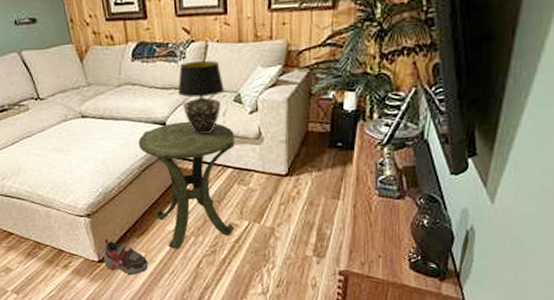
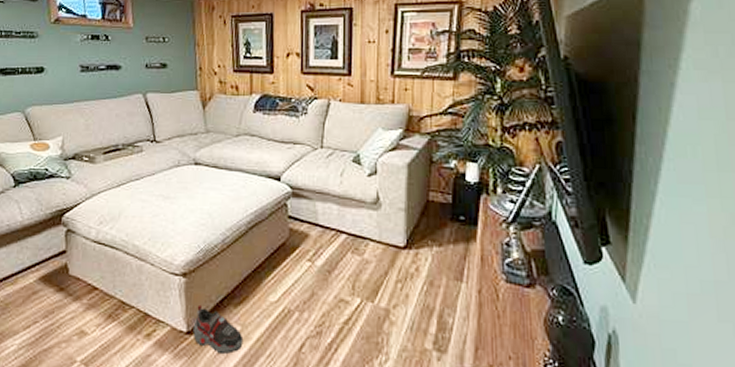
side table: present [138,121,235,250] -> none [249,178,351,327]
table lamp: present [177,60,224,135] -> none [296,118,344,194]

